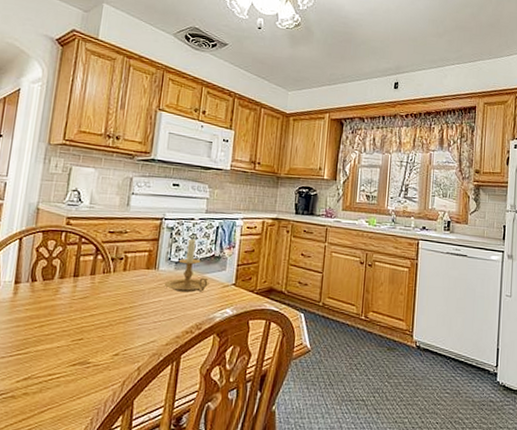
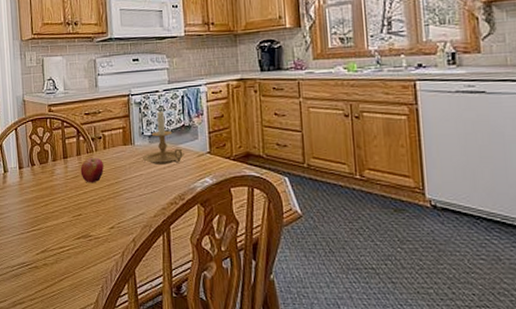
apple: none [91,279,120,306] -> present [80,158,104,183]

